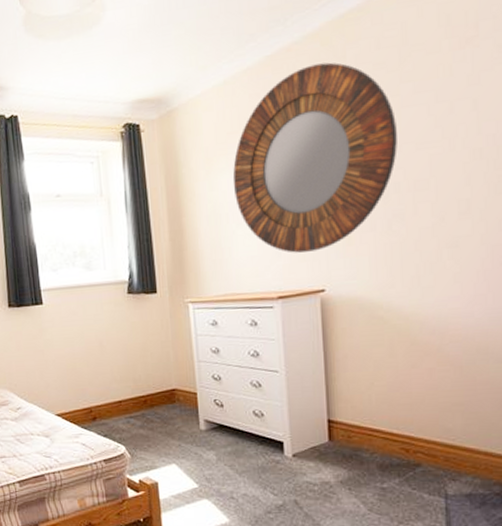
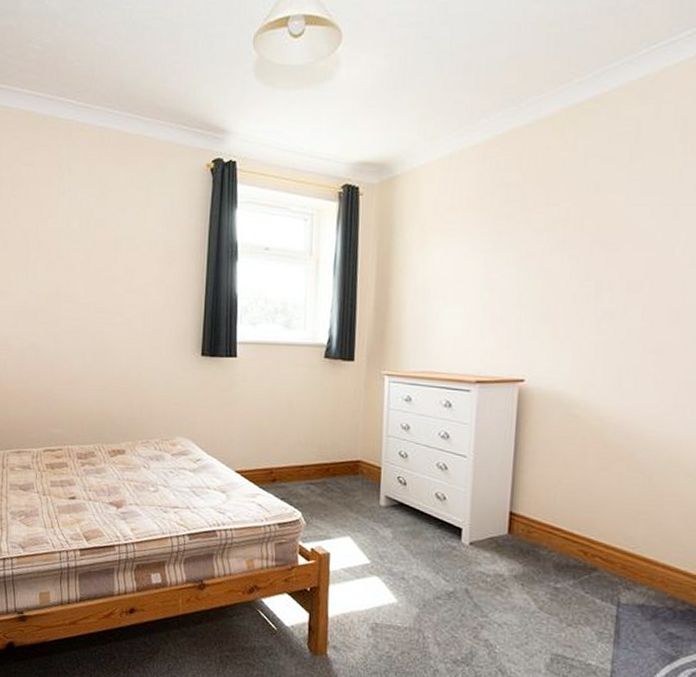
home mirror: present [232,62,397,253] -> none [445,150,619,340]

